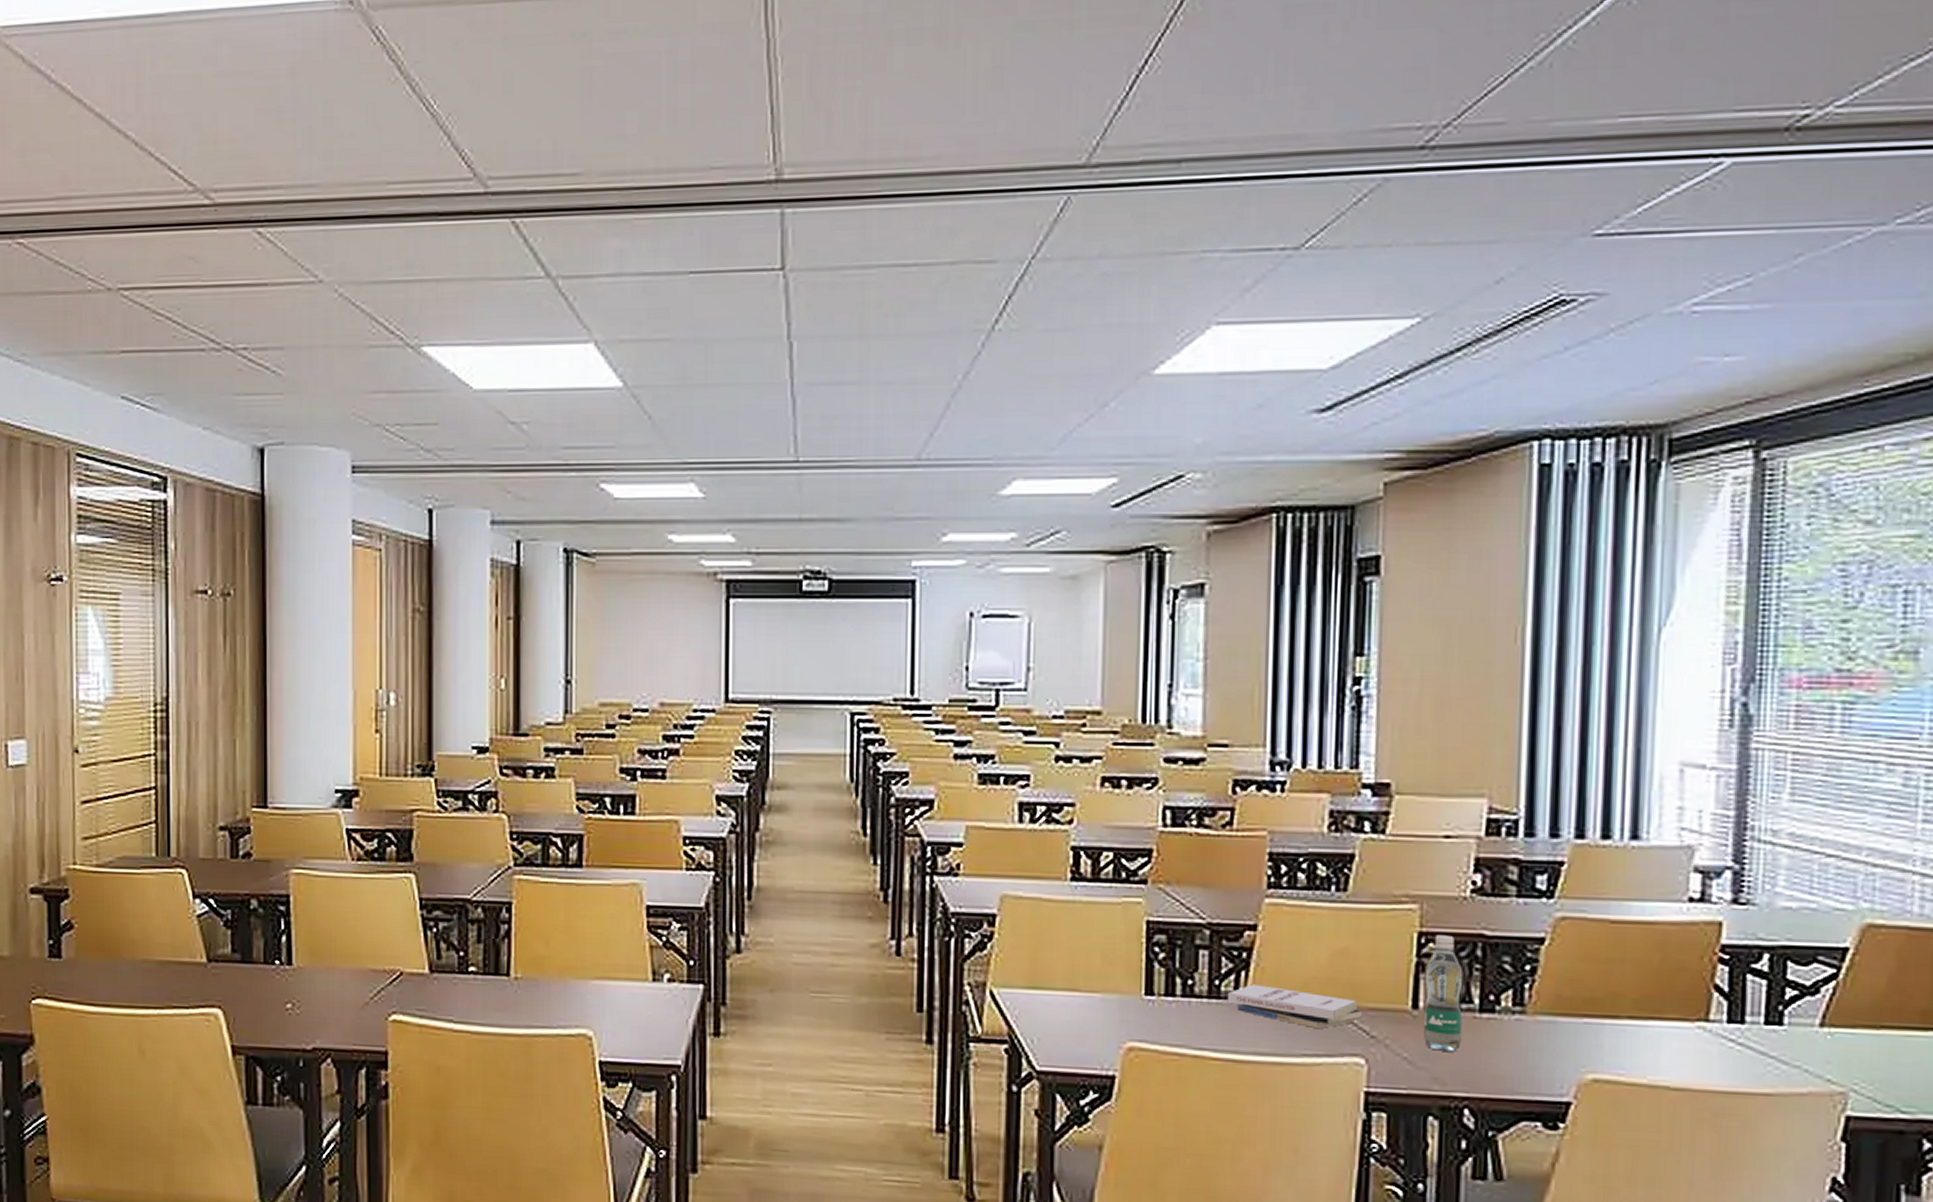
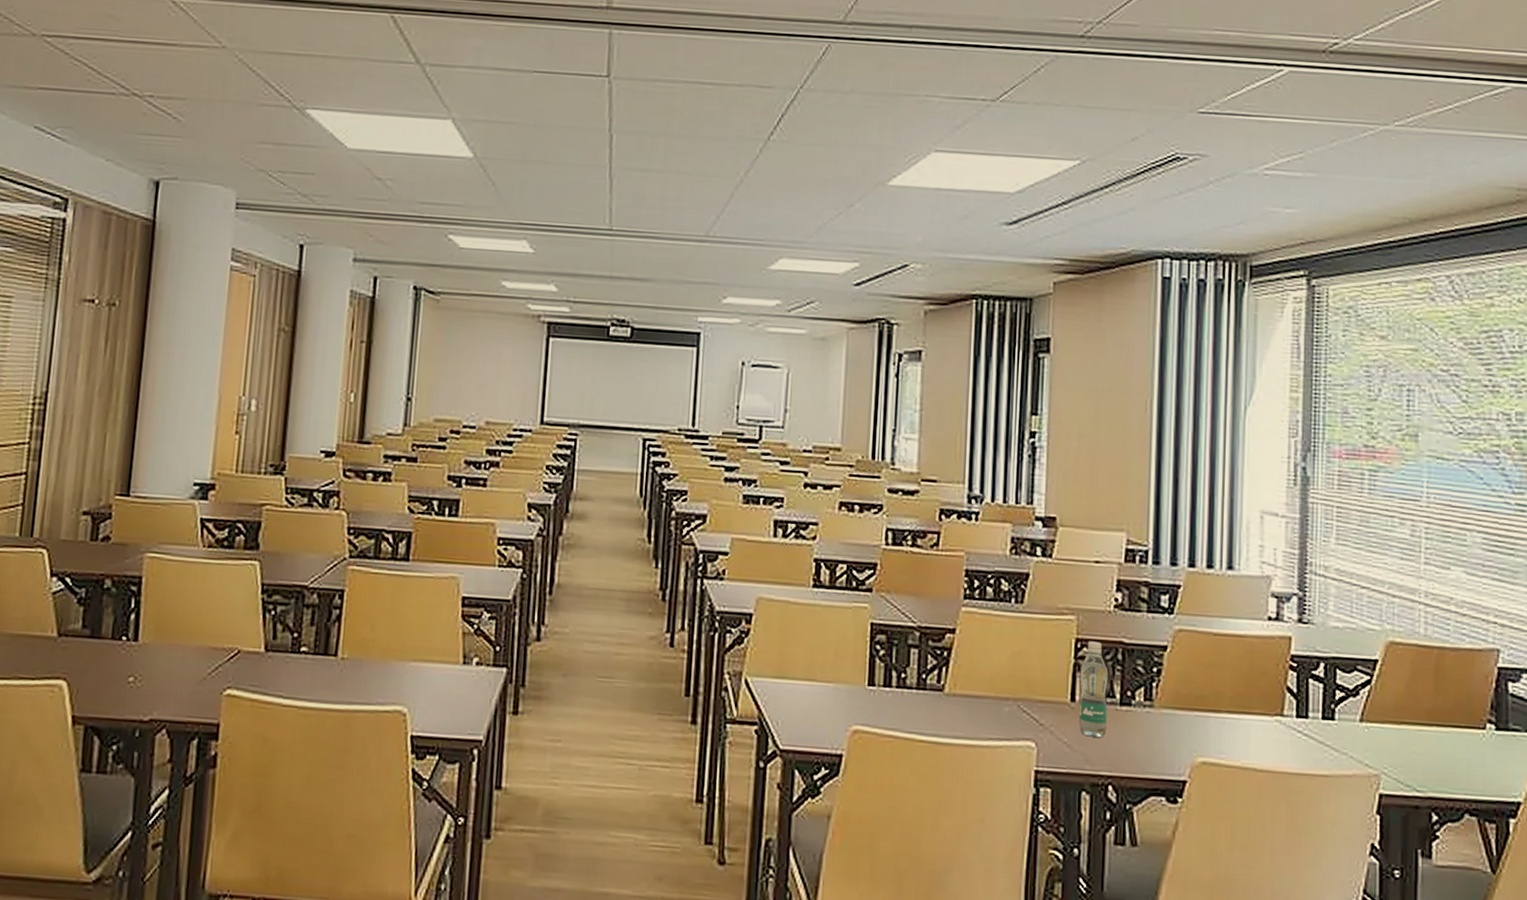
books: present [1227,984,1362,1030] -> none [931,678,1033,718]

